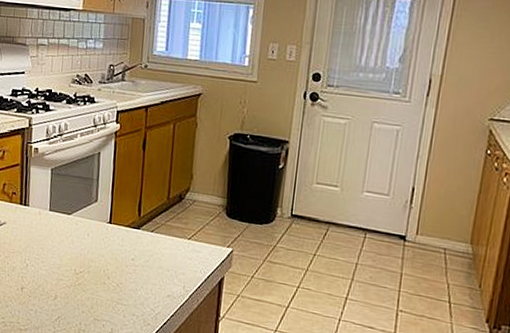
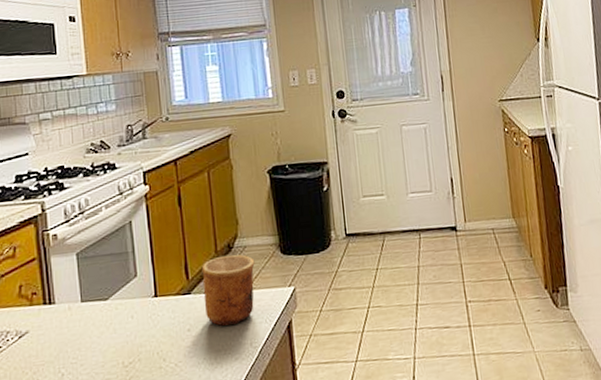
cup: none [149,203,201,267] -> present [201,254,255,326]

